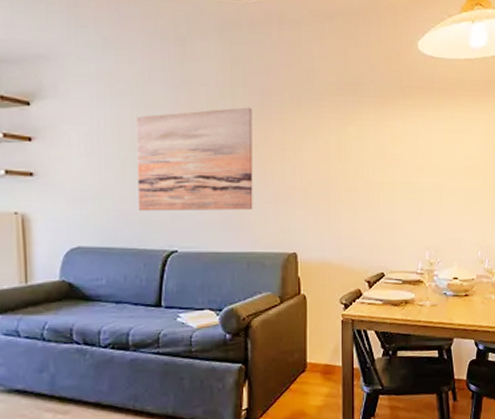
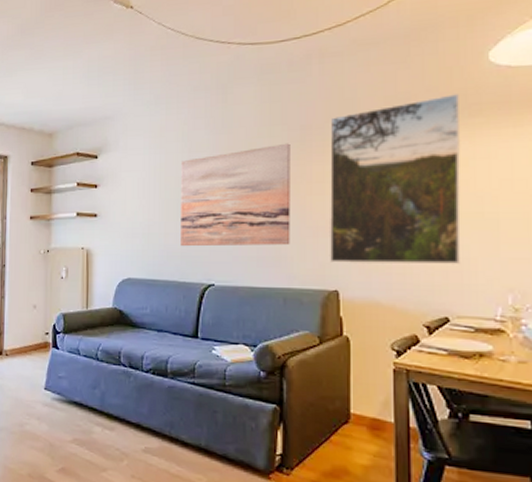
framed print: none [289,76,395,228] -> present [330,94,461,265]

